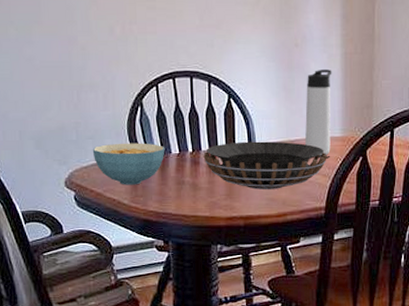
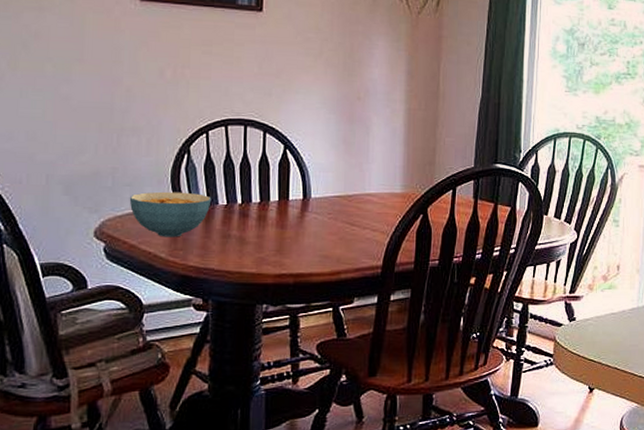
decorative bowl: present [203,141,331,190] -> none [253,194,390,246]
thermos bottle: present [305,68,332,156] -> none [364,123,395,212]

